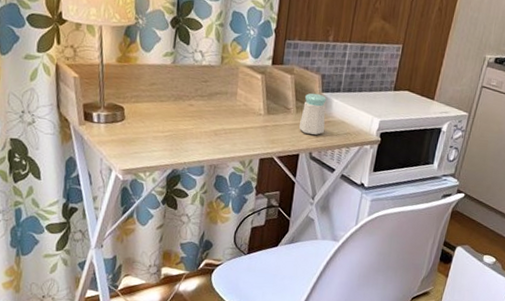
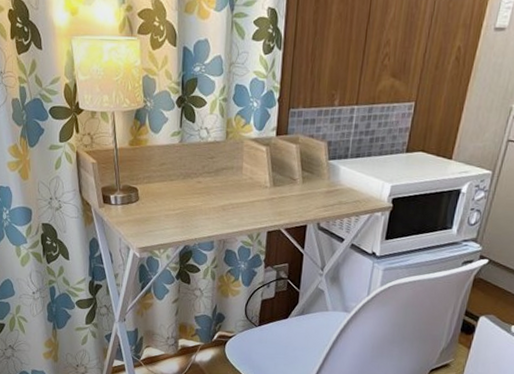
salt shaker: present [299,93,326,135] -> none [306,161,333,204]

